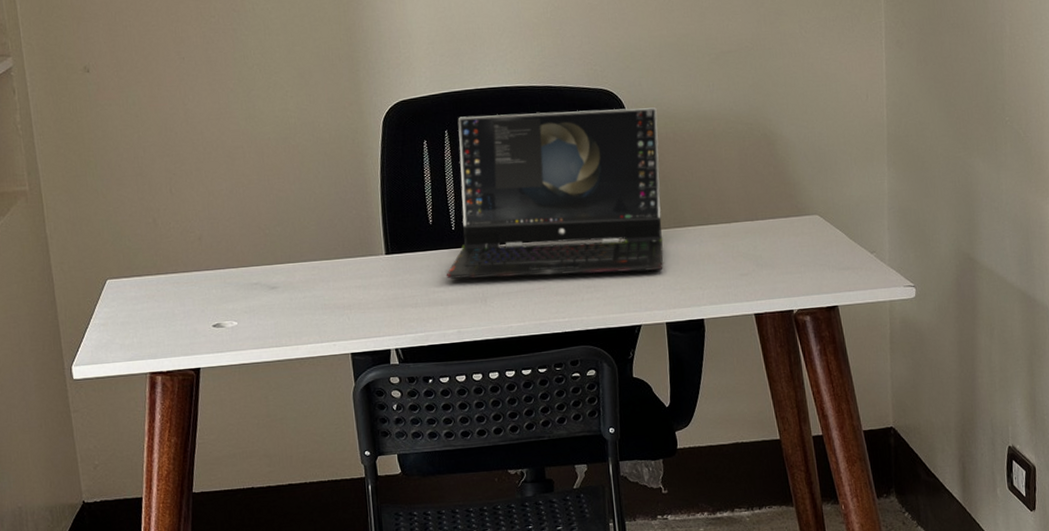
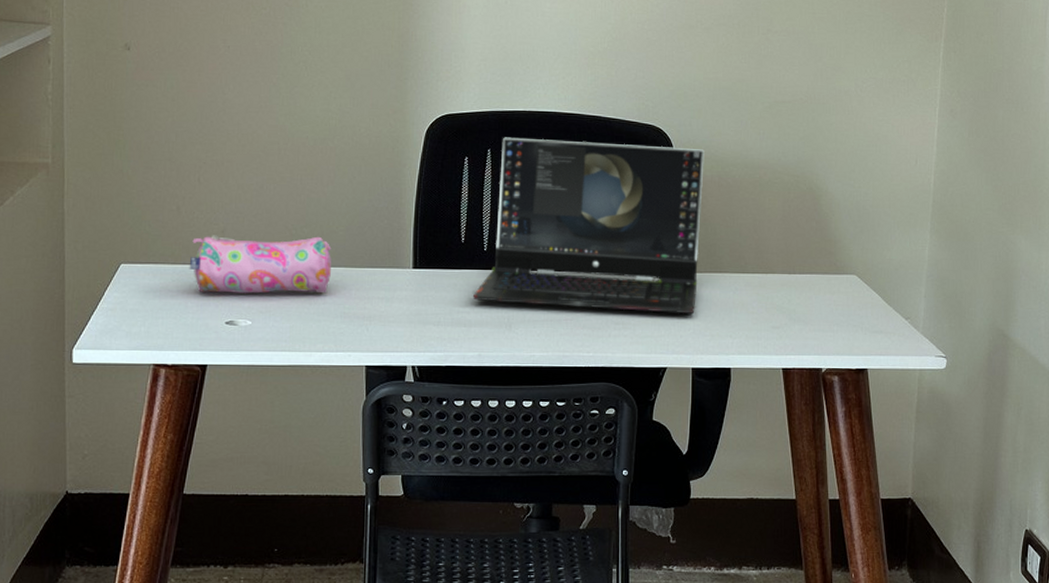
pencil case: none [171,233,308,299] -> present [189,235,332,294]

